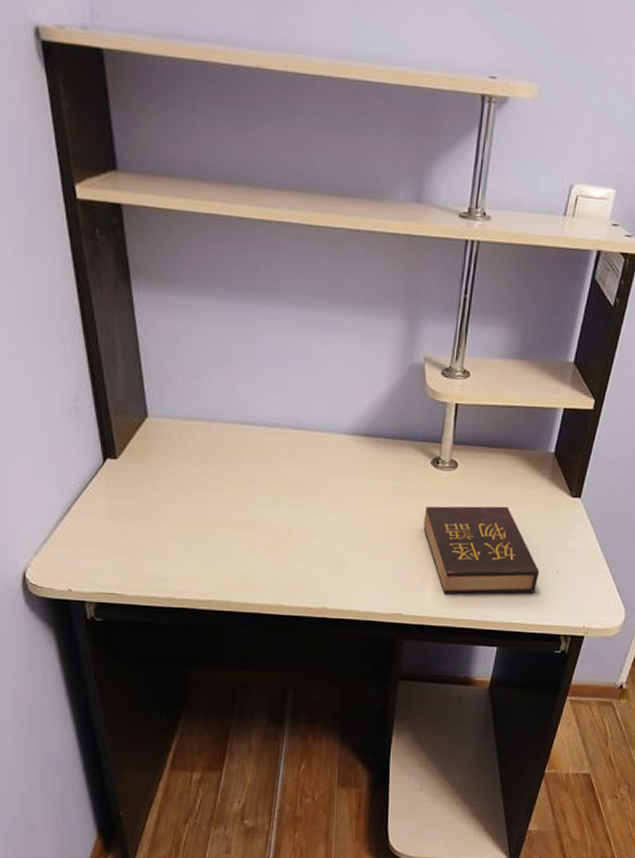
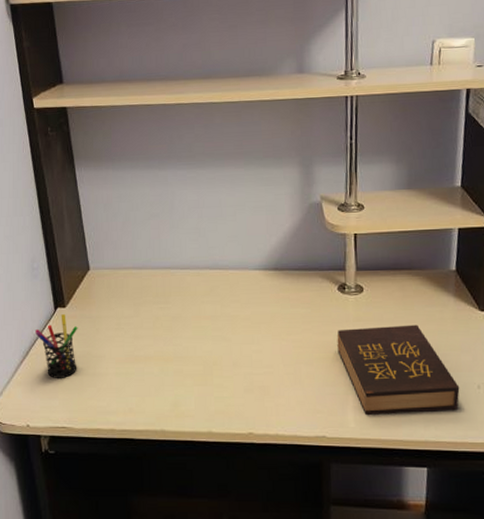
pen holder: none [79,467,132,540] -> present [35,314,78,378]

